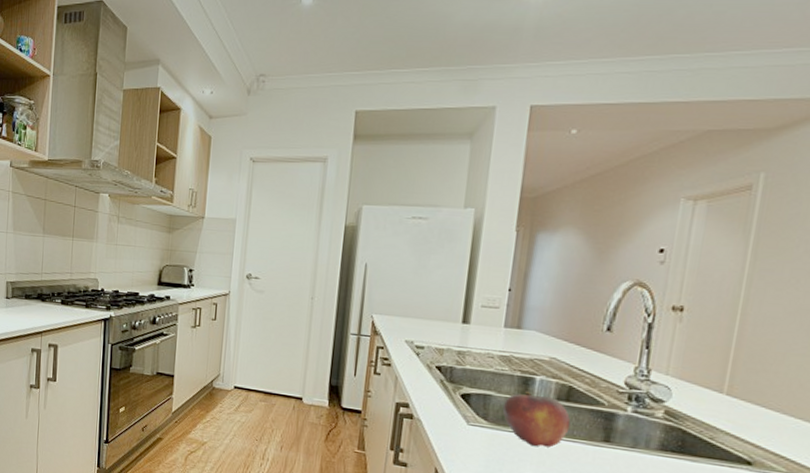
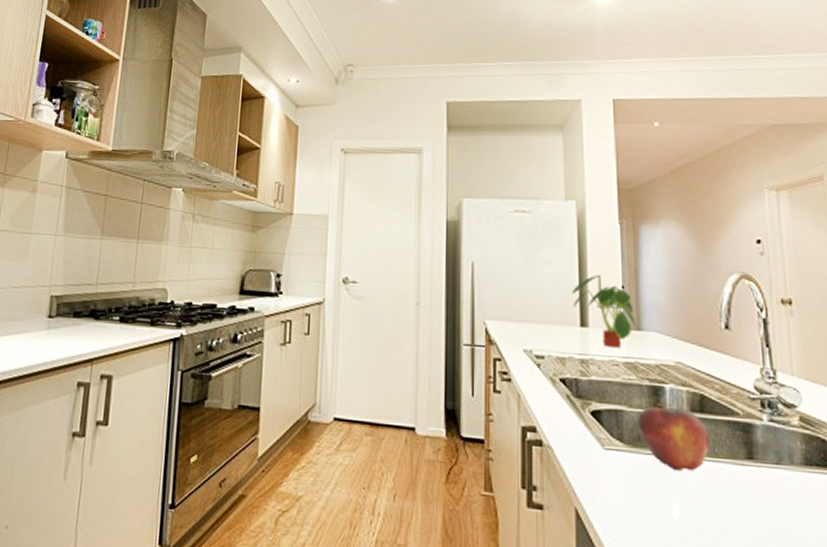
plant: none [457,278,518,343] -> present [571,274,636,348]

